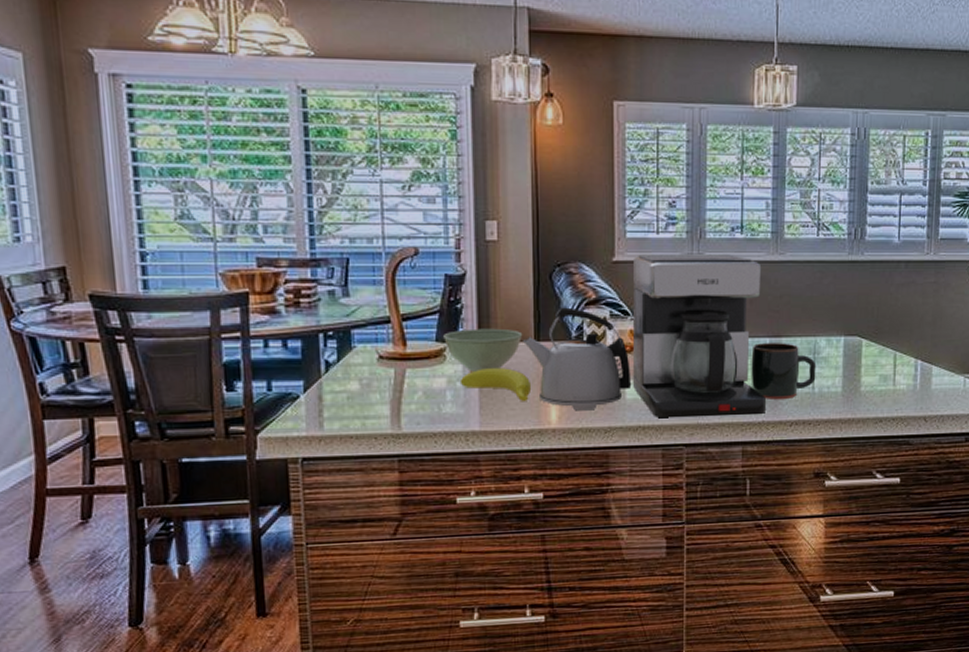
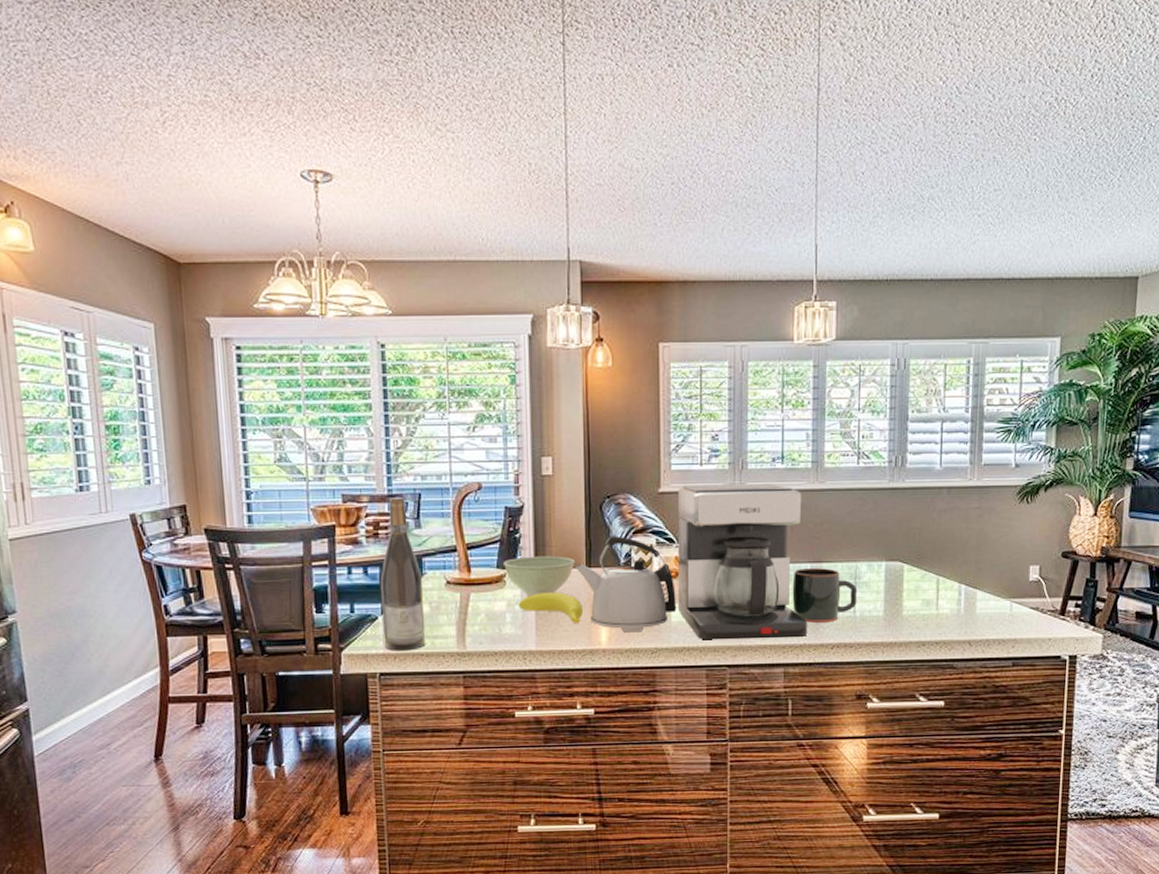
wine bottle: none [301,262,356,435] -> present [379,498,426,652]

